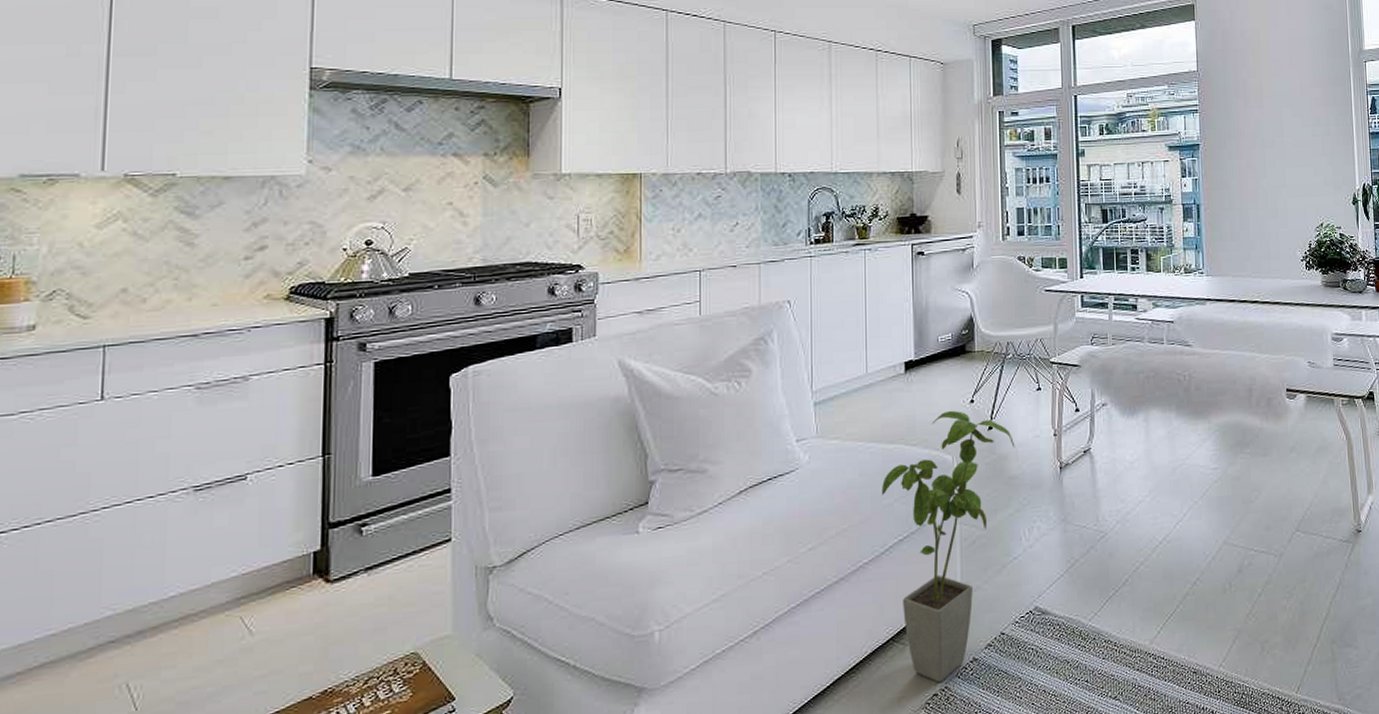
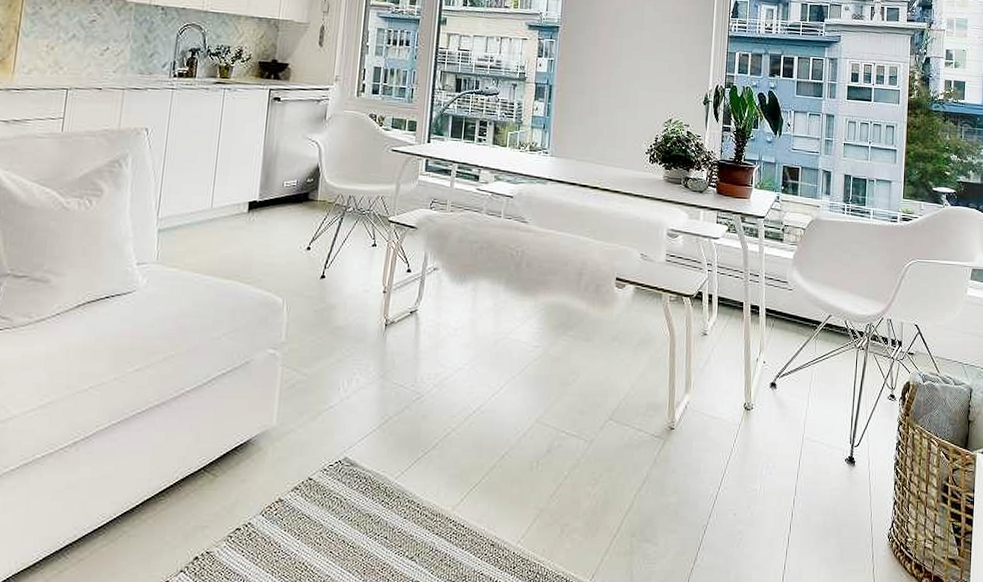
house plant: present [881,410,1015,683] -> none [210,254,345,518]

